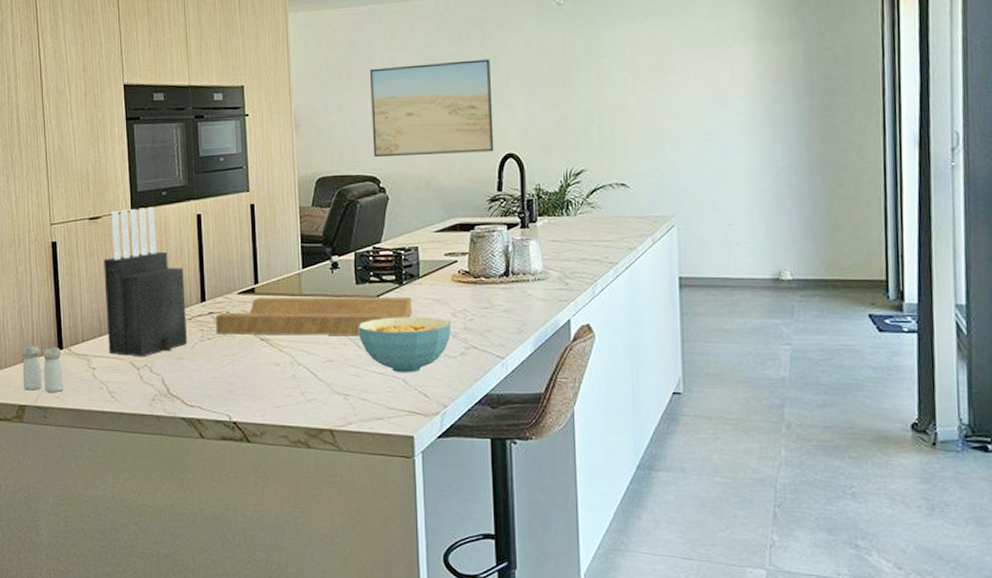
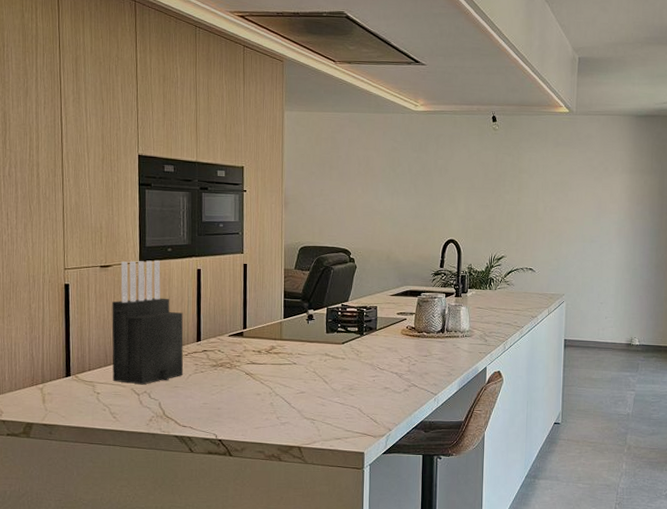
salt and pepper shaker: present [22,346,63,392] -> none [31,372,69,412]
cutting board: present [215,296,412,335] -> none [208,339,370,373]
cereal bowl: present [358,317,452,373] -> none [326,360,399,404]
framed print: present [370,59,494,157] -> none [346,163,441,237]

